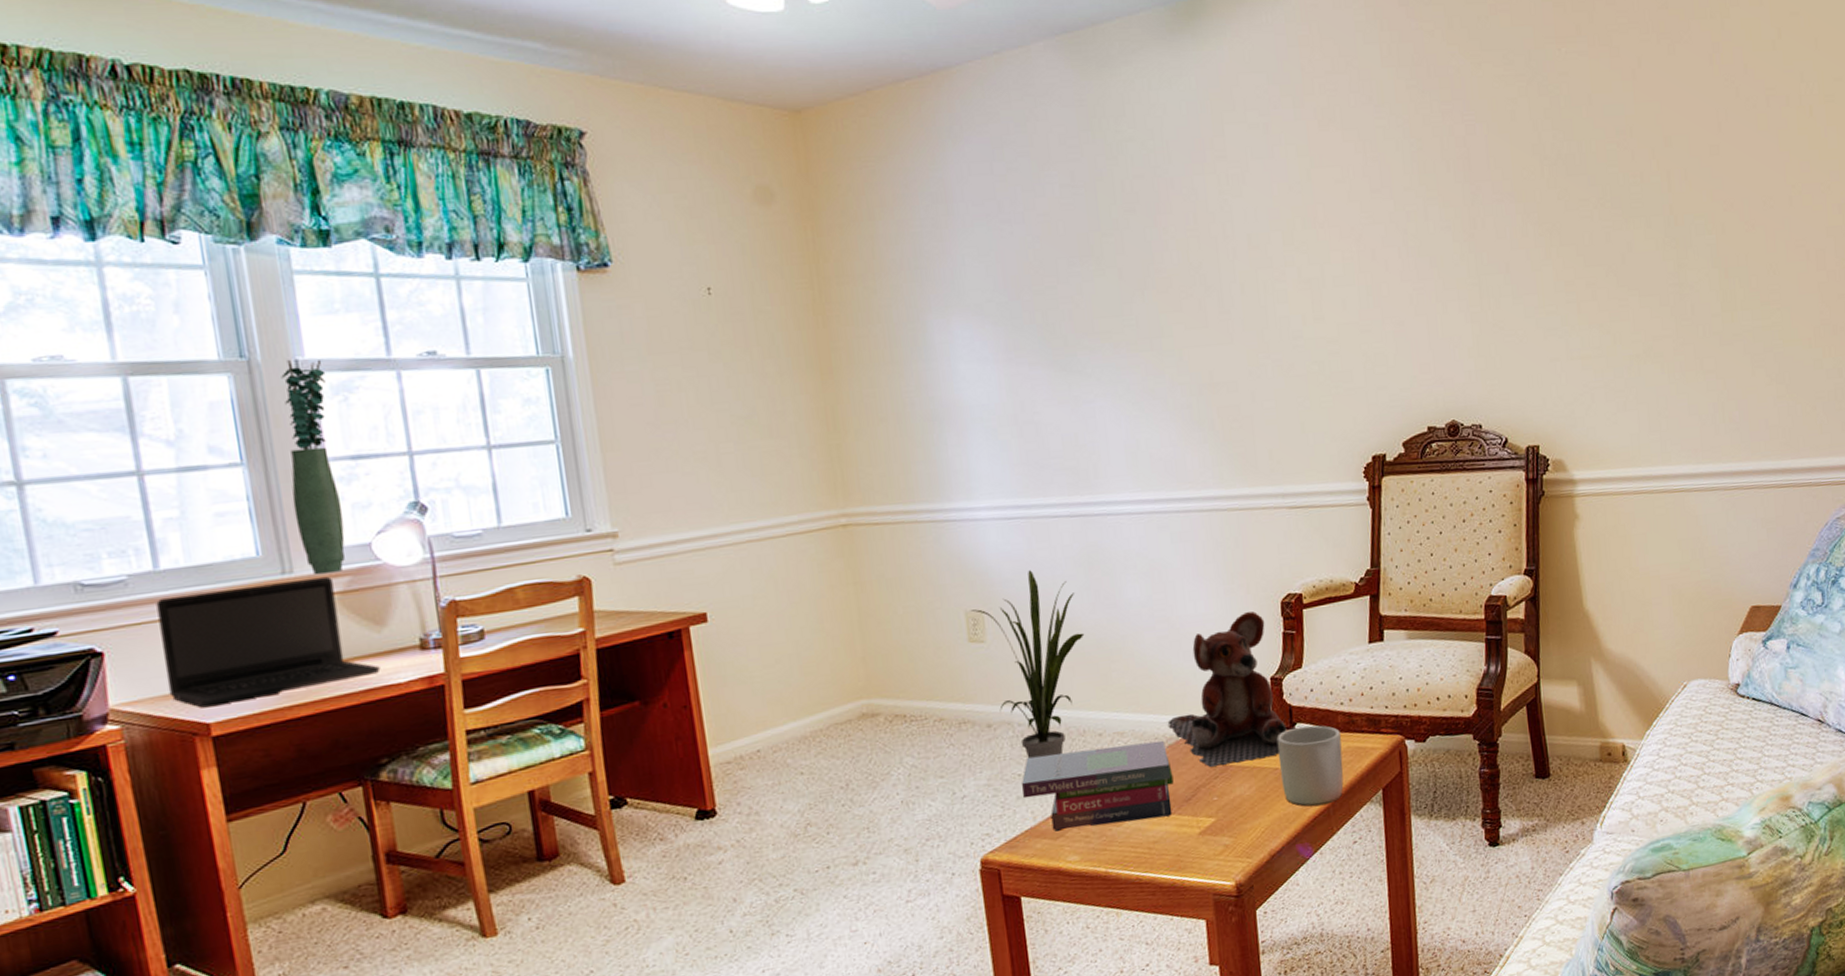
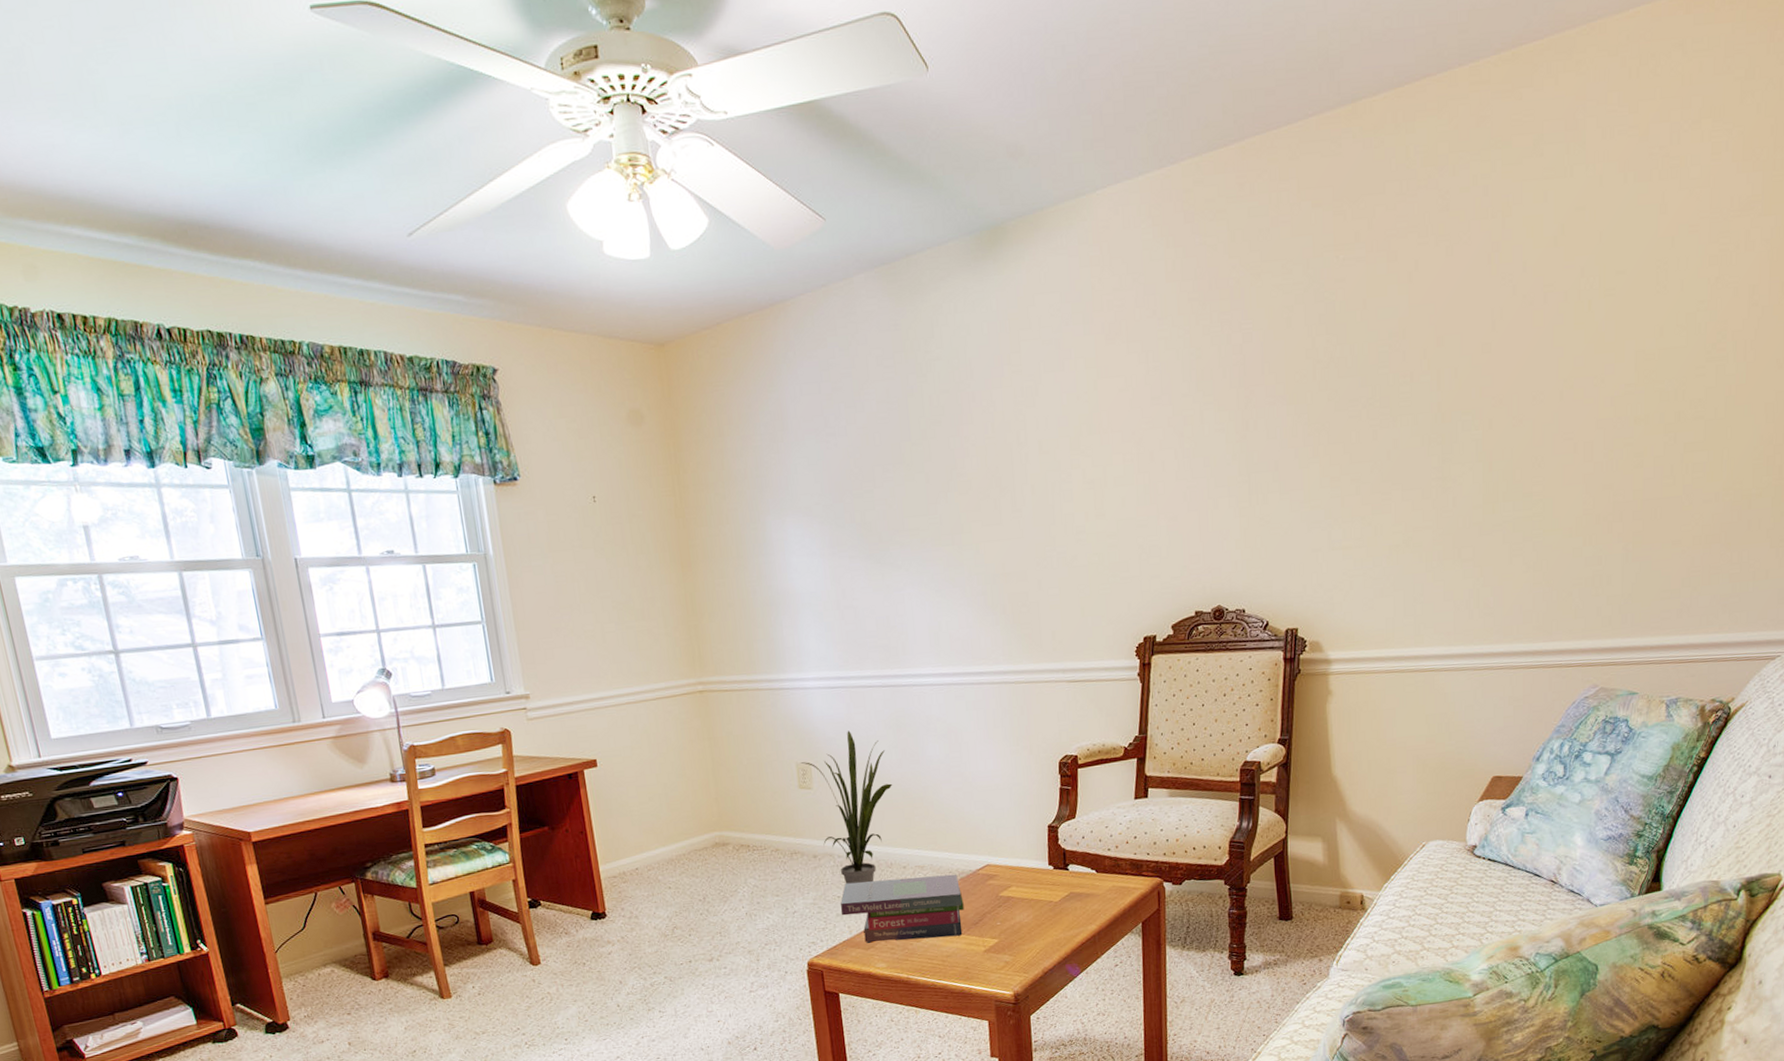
laptop: present [156,576,381,708] -> none [210,725,364,821]
vase: present [281,359,345,576] -> none [285,557,336,724]
stuffed animal: present [1167,611,1287,767] -> none [960,769,1061,898]
mug: present [1276,725,1344,807] -> none [1052,866,1109,934]

